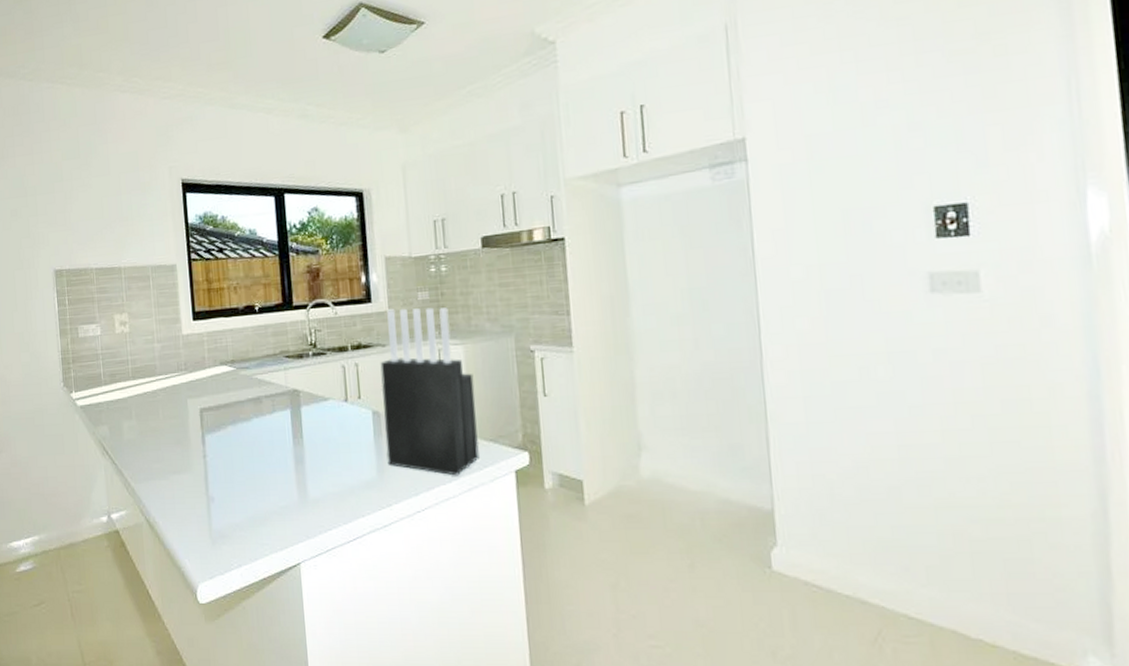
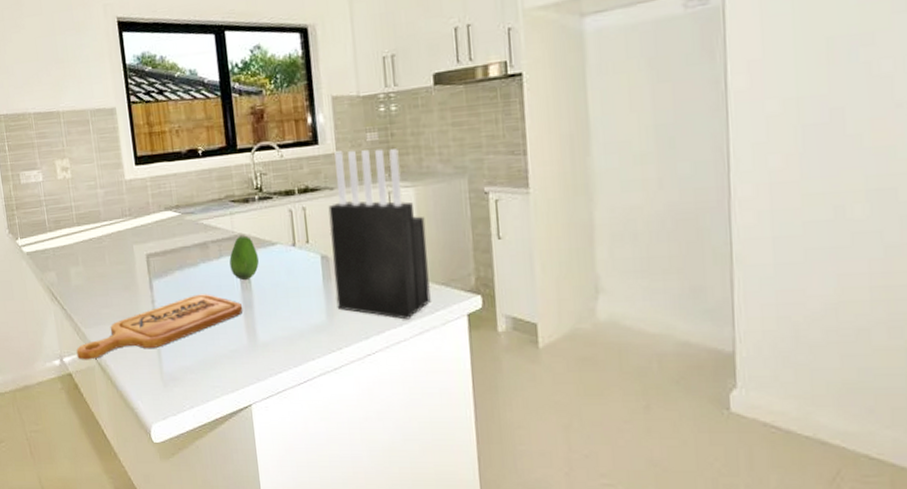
cutting board: none [125,449,295,517] -> present [76,294,243,360]
fruit: none [282,391,311,435] -> present [229,235,259,280]

